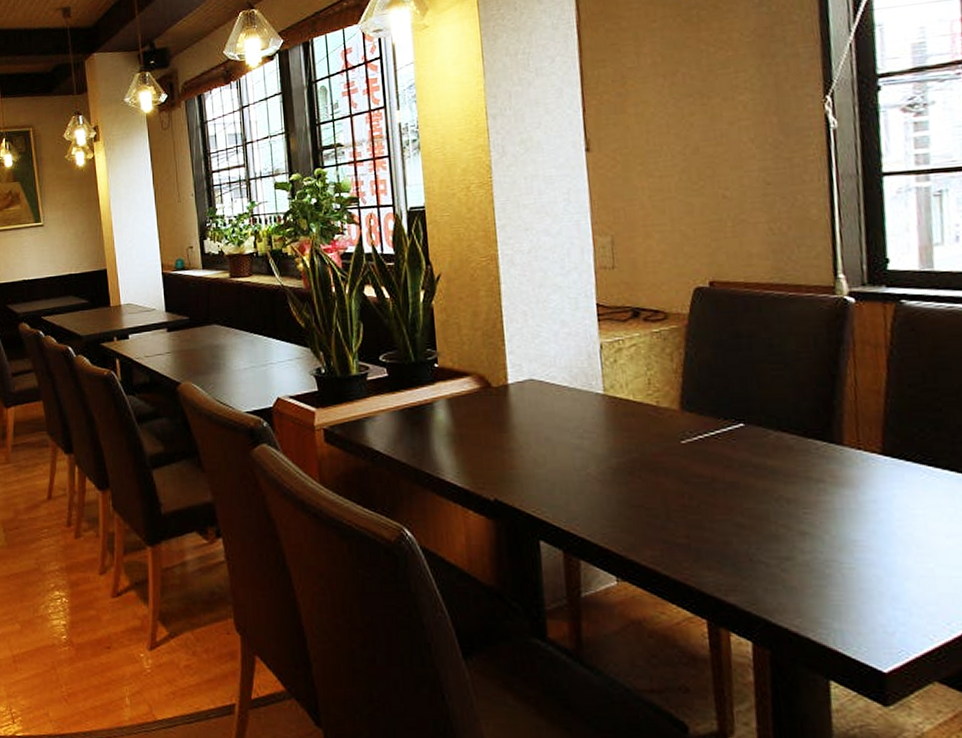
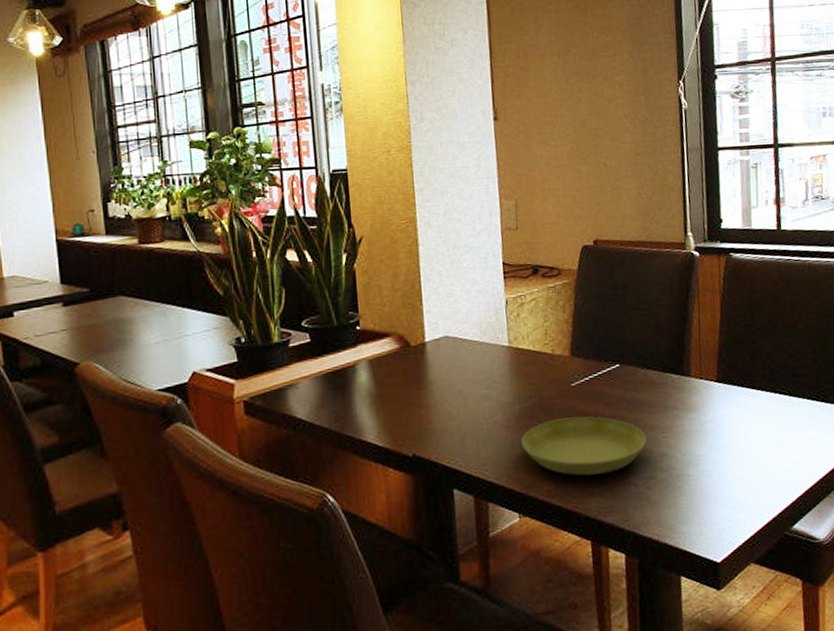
saucer: none [618,478,781,547] -> present [520,416,647,476]

